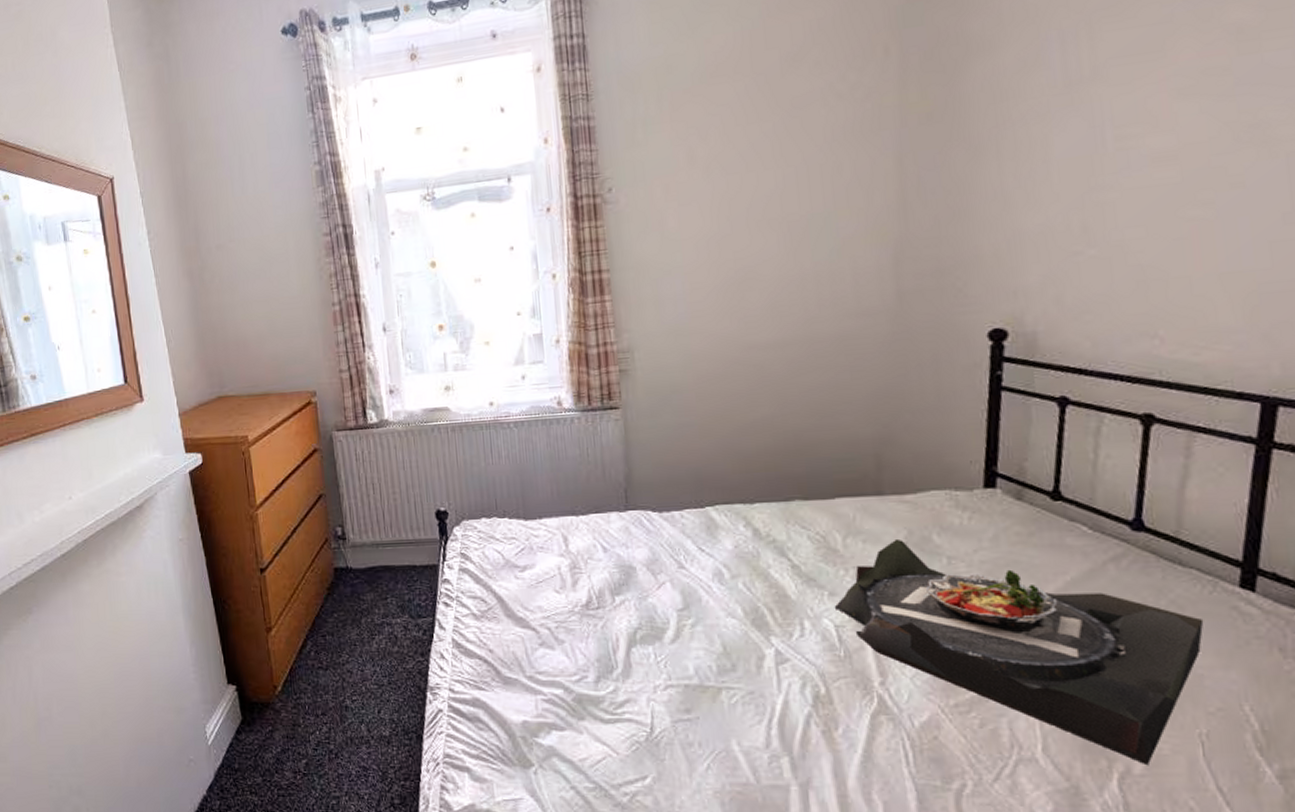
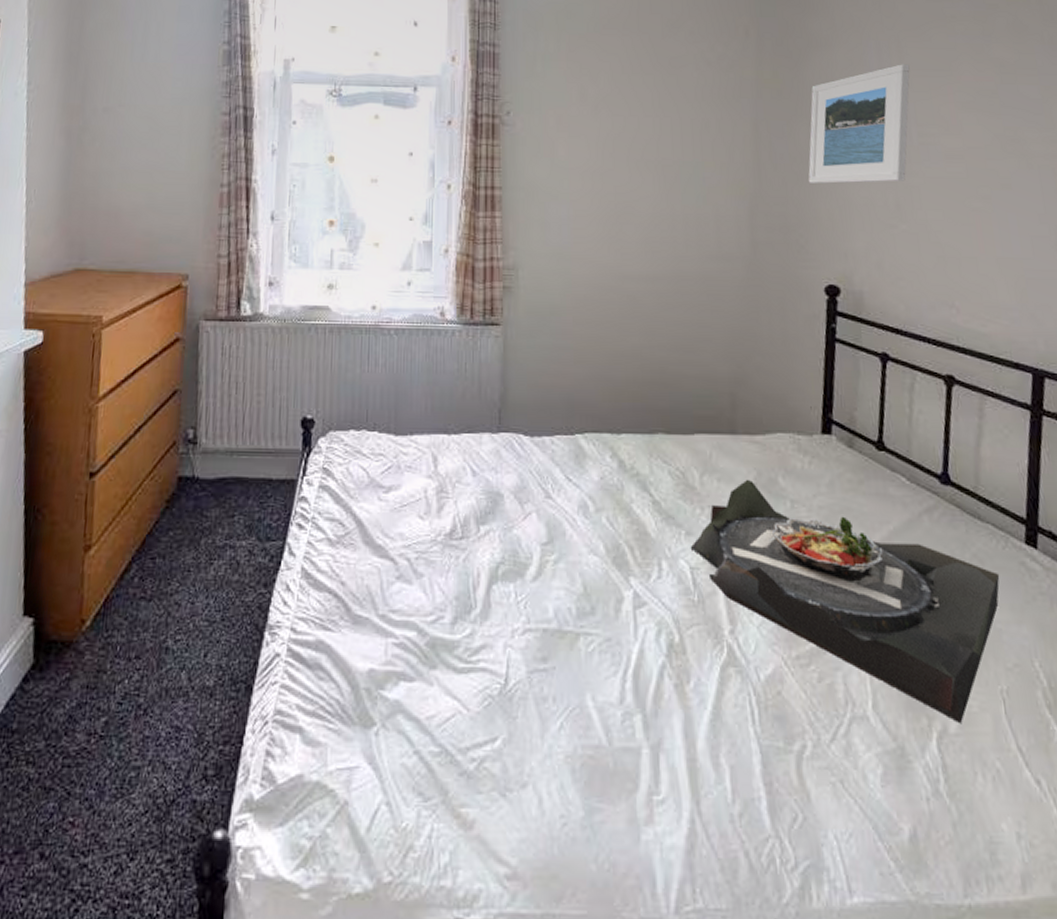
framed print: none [966,52,1106,217] -> present [808,64,910,184]

